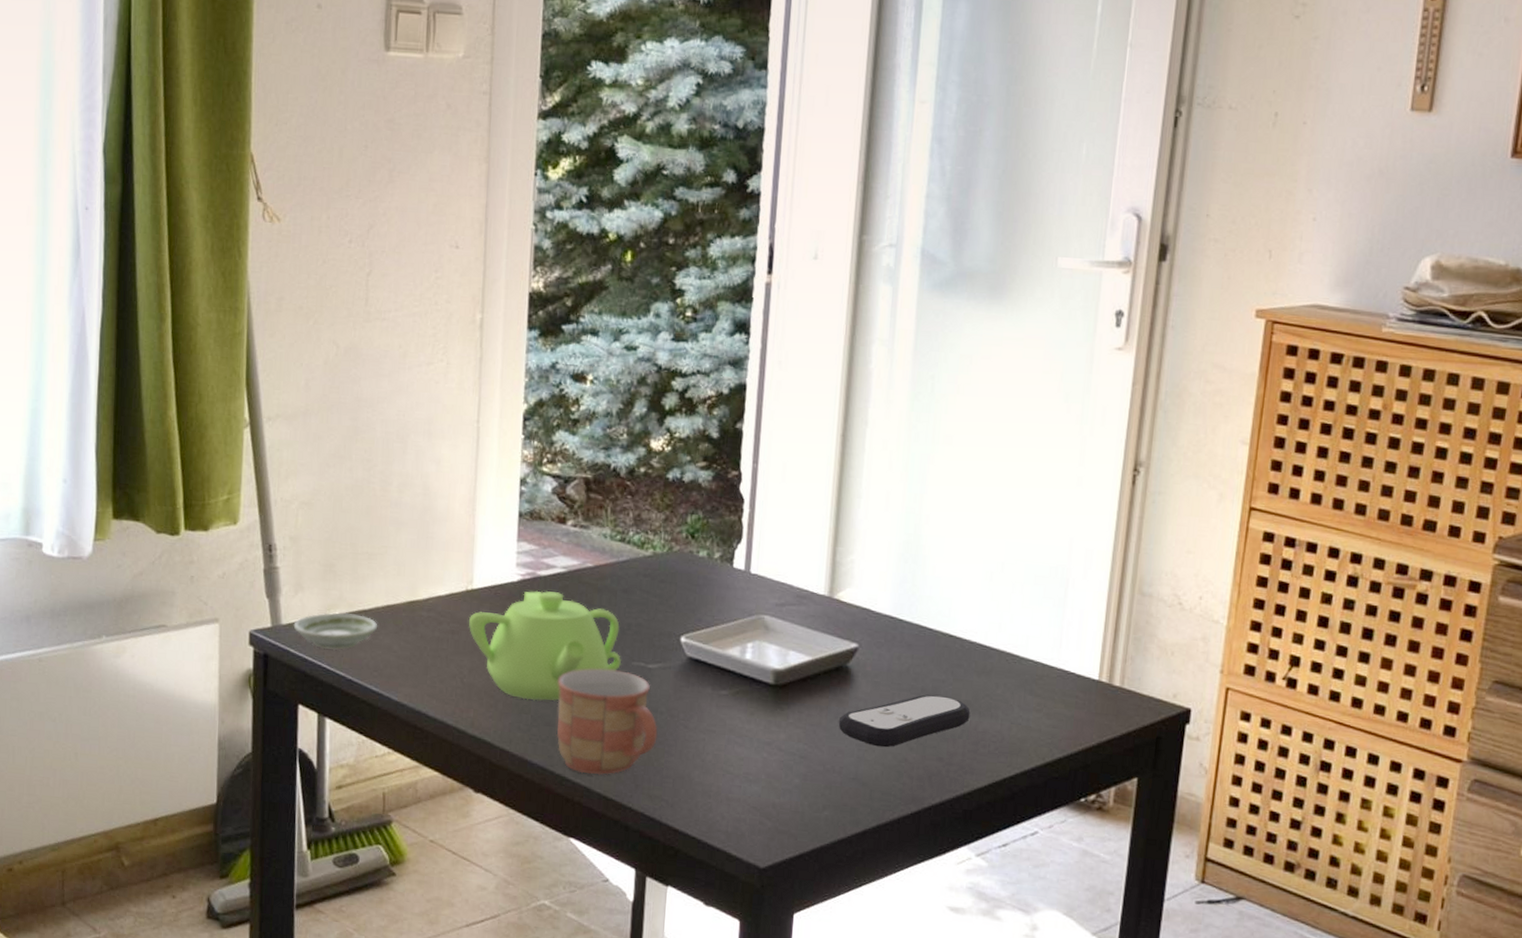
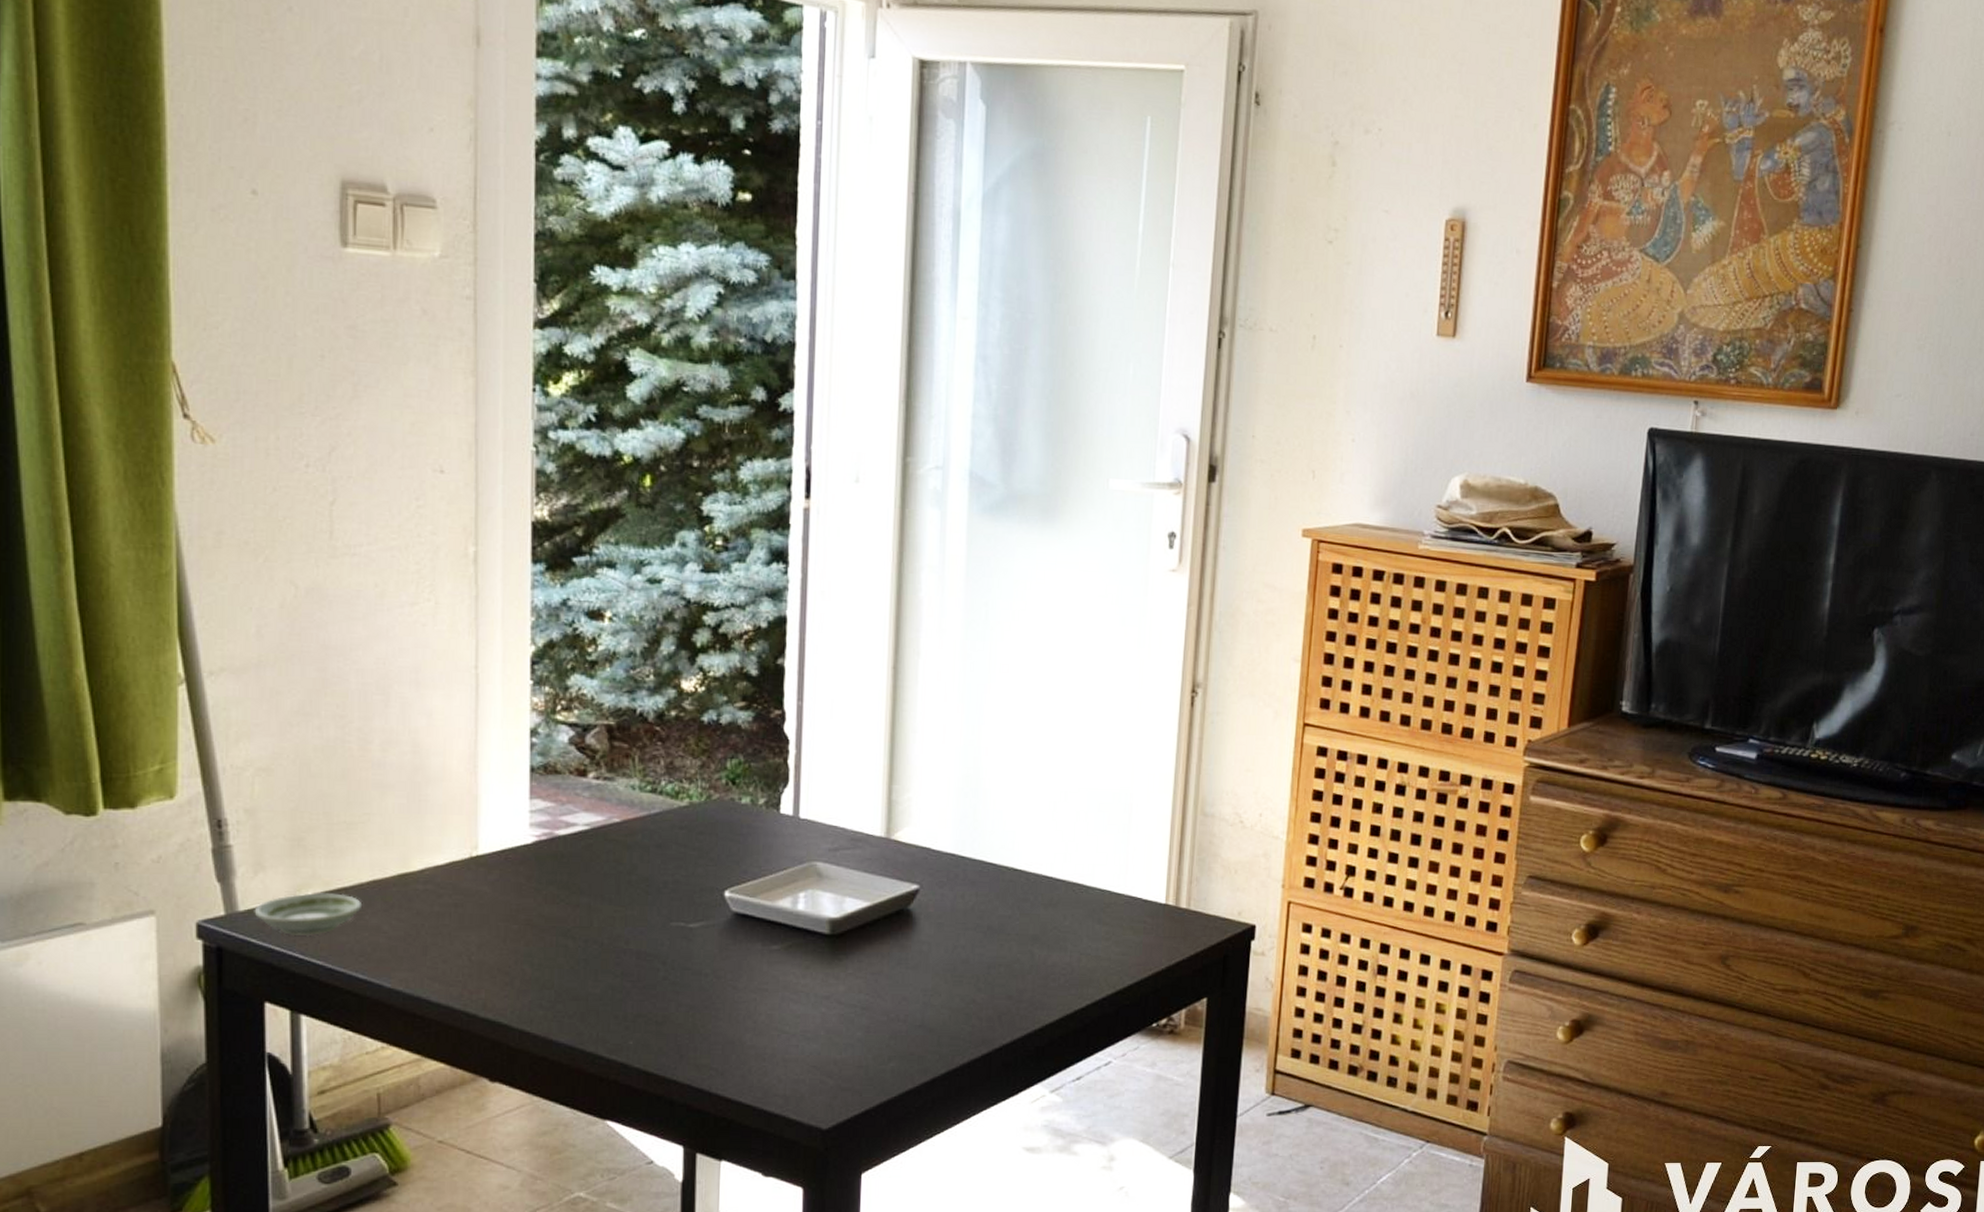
teapot: present [469,590,622,701] -> none [475,852,659,974]
mug: present [556,668,658,775] -> none [584,932,703,1049]
remote control: present [838,694,971,748] -> none [901,931,1039,991]

